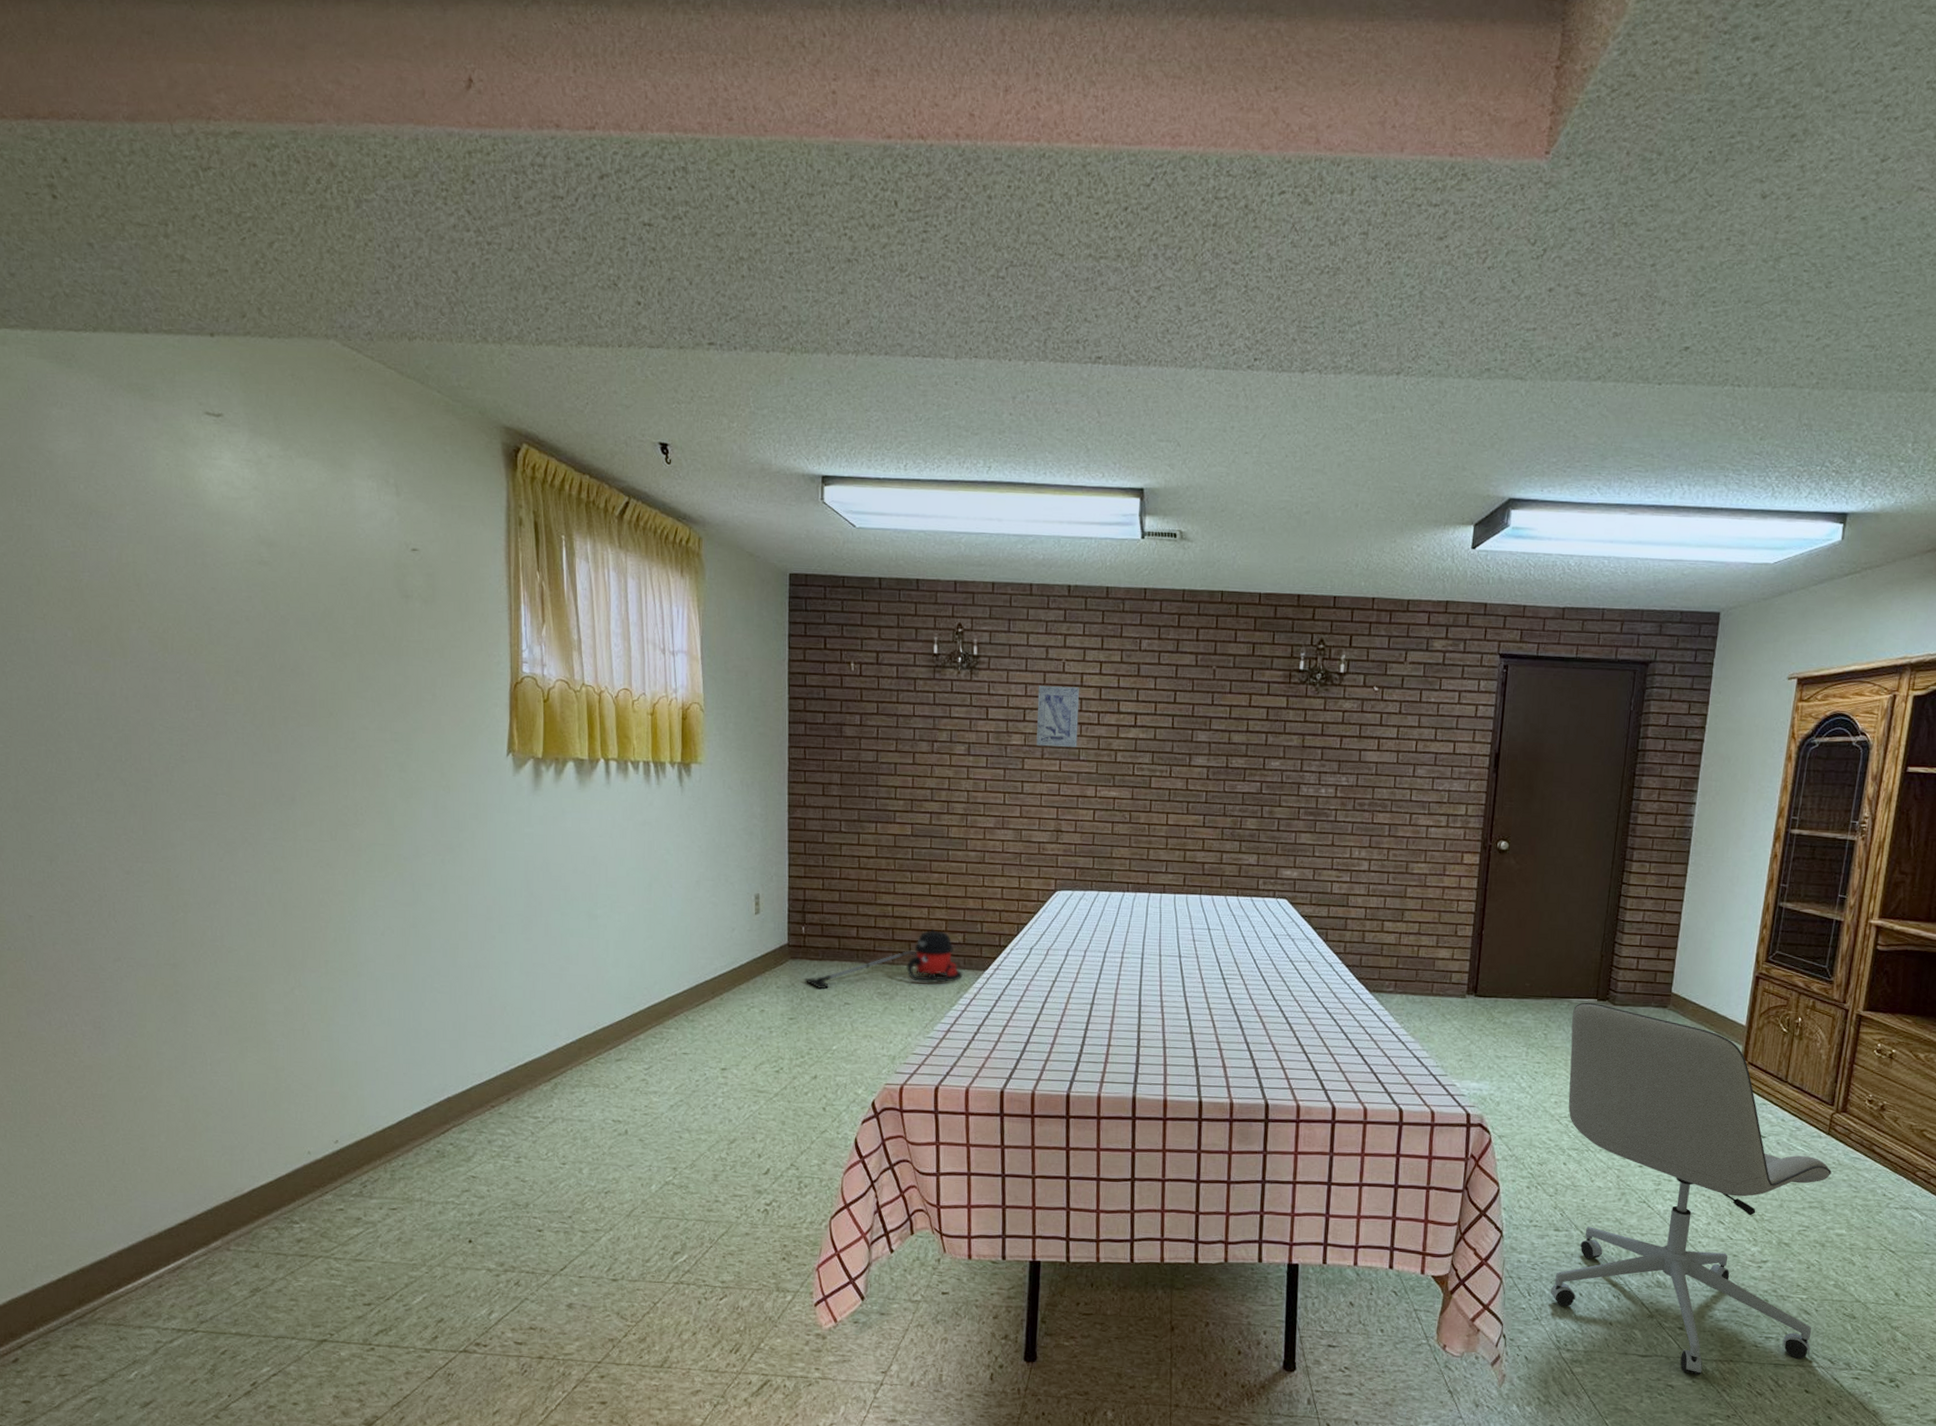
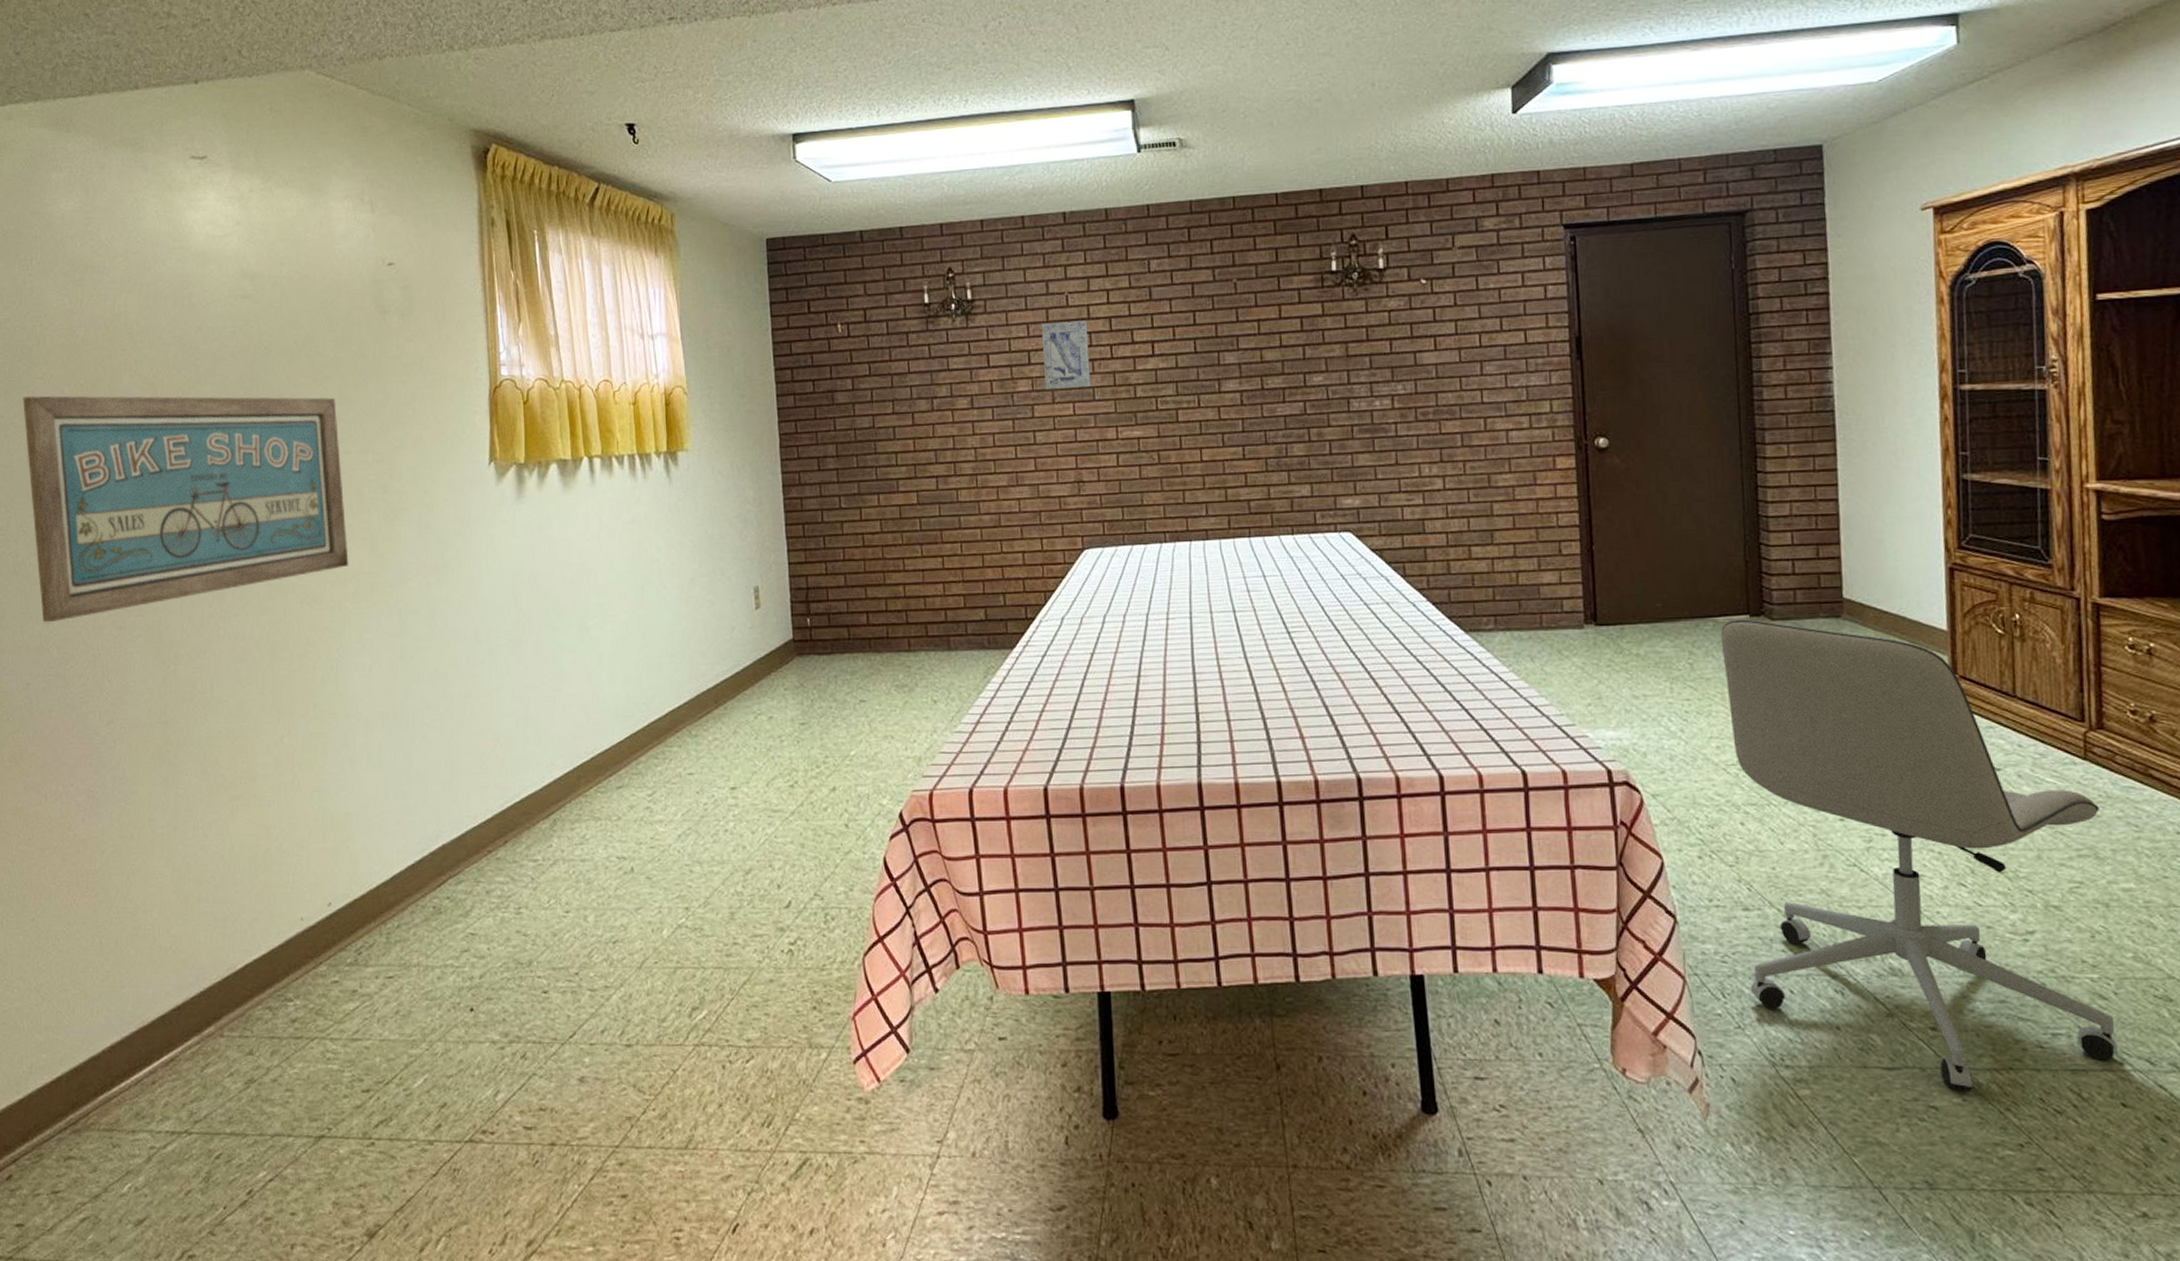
wall art: none [22,634,364,860] -> present [22,395,349,623]
vacuum cleaner: present [804,929,963,990] -> none [813,606,988,688]

